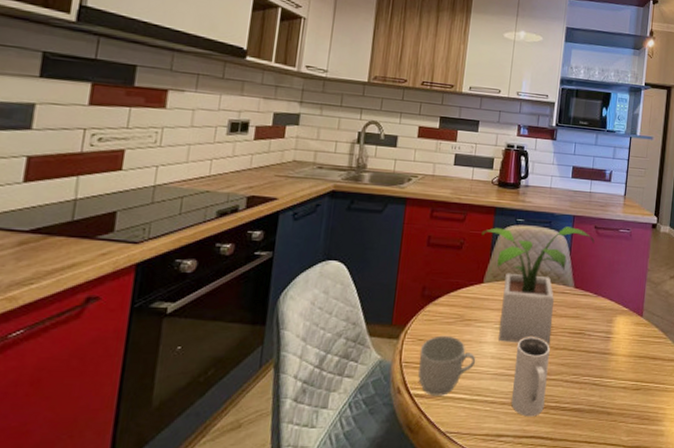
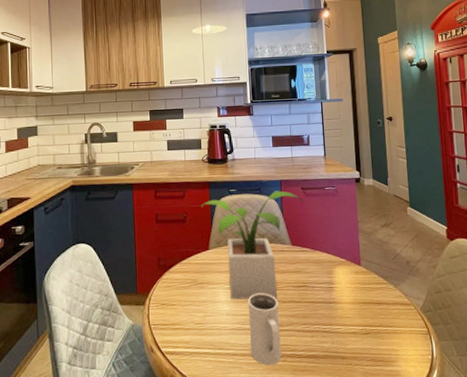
mug: present [418,335,476,396] -> none [164,298,214,352]

